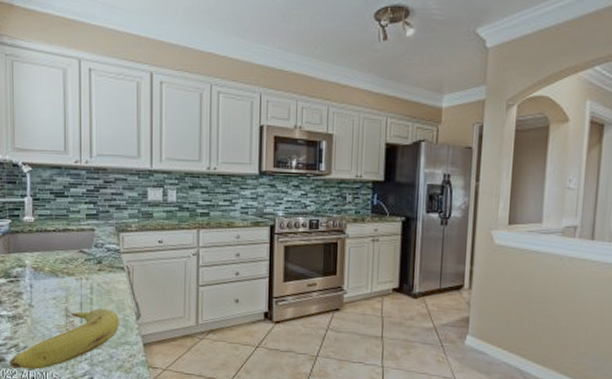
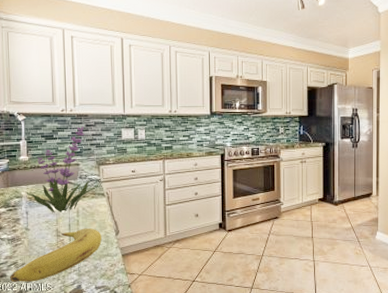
plant: none [30,183,118,288] -> present [26,127,99,212]

